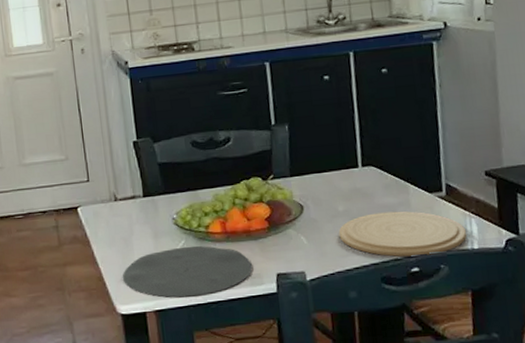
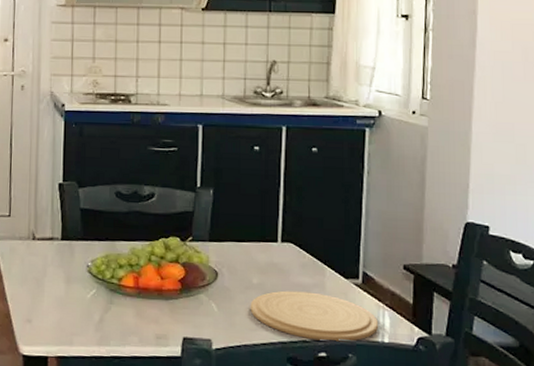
plate: present [123,245,252,298] -> none [30,296,159,348]

